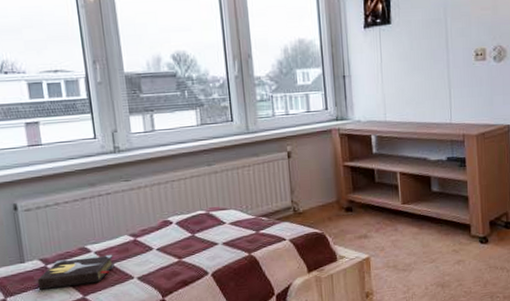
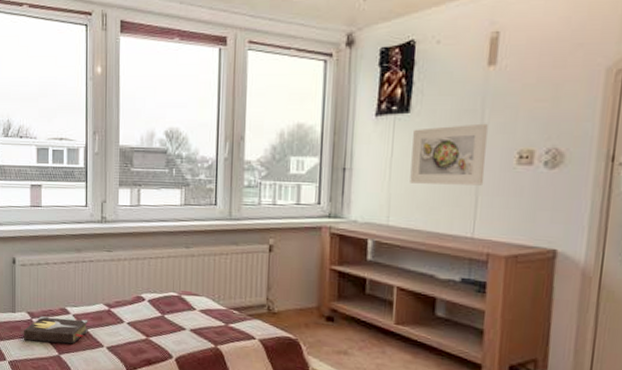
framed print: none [396,29,454,84] -> present [410,123,488,186]

